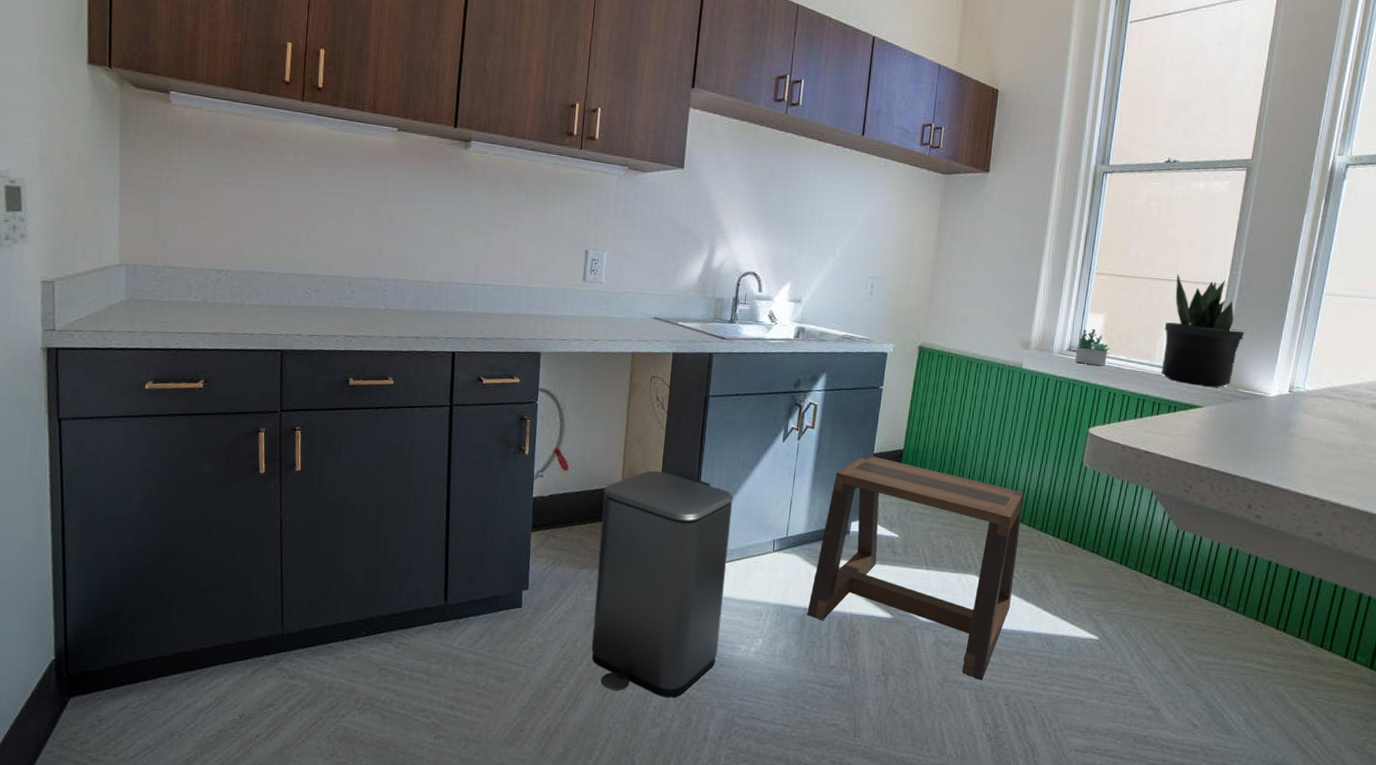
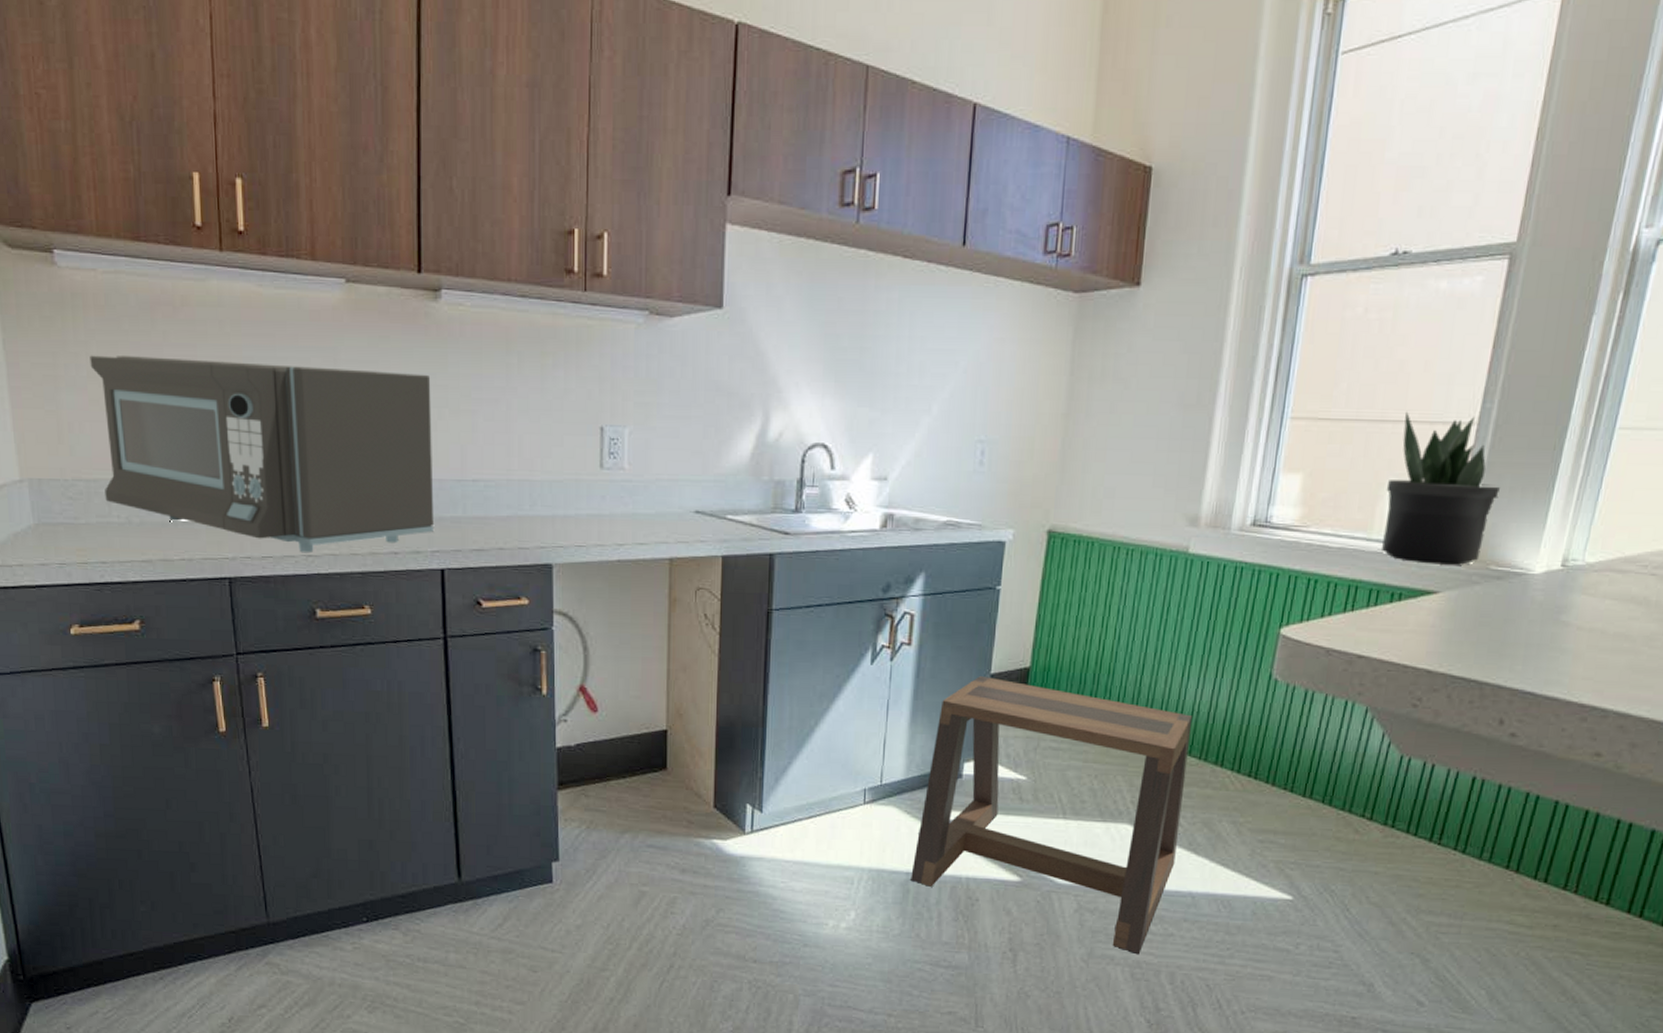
microwave: none [187,172,457,334] -> present [90,355,435,554]
pedal bin: present [591,470,734,698] -> none [642,708,810,986]
succulent plant: present [1075,329,1110,366] -> none [1261,495,1310,545]

